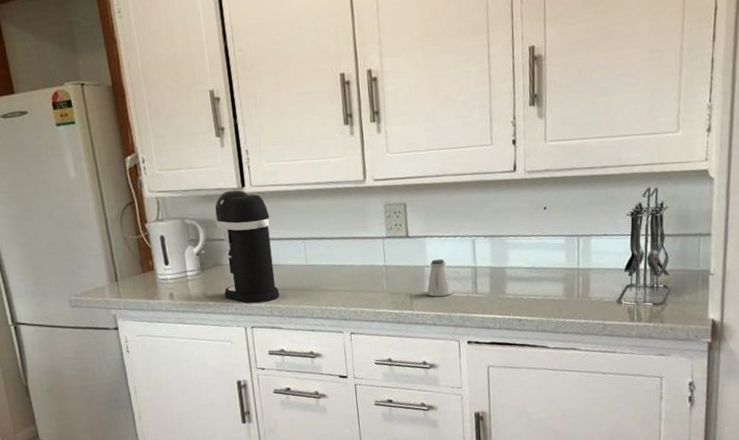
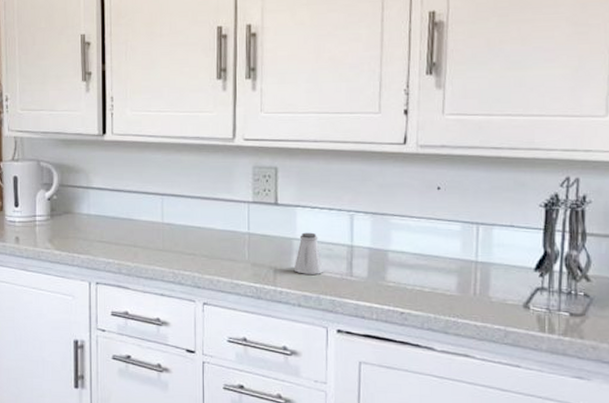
coffee maker: present [215,189,280,304] -> none [71,136,130,258]

